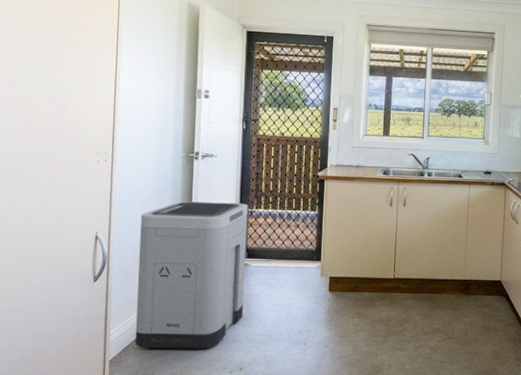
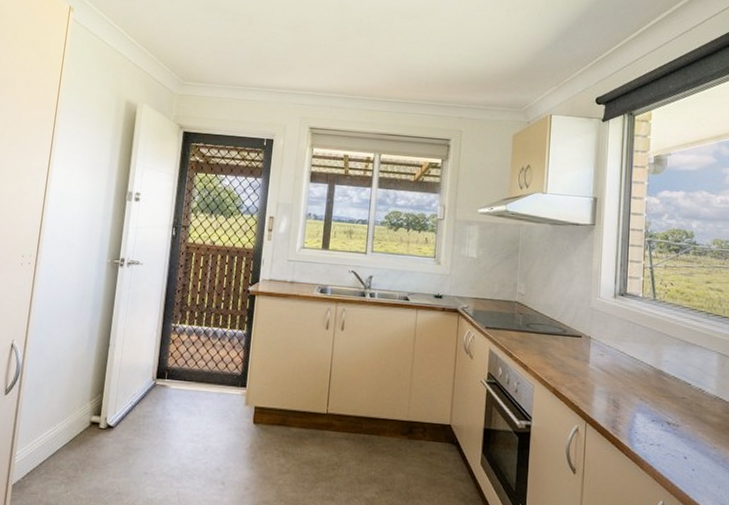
trash can: present [135,201,248,349] -> none [40,311,172,481]

